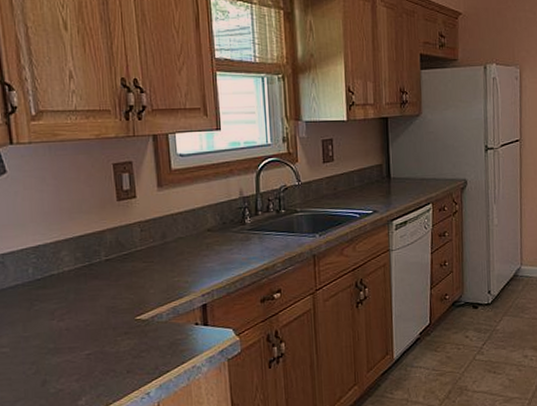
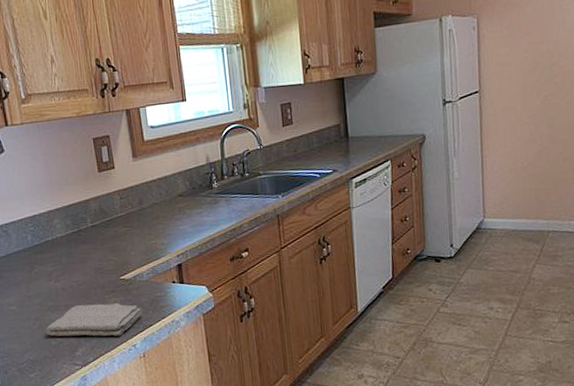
washcloth: none [43,346,160,384] -> present [46,303,143,337]

